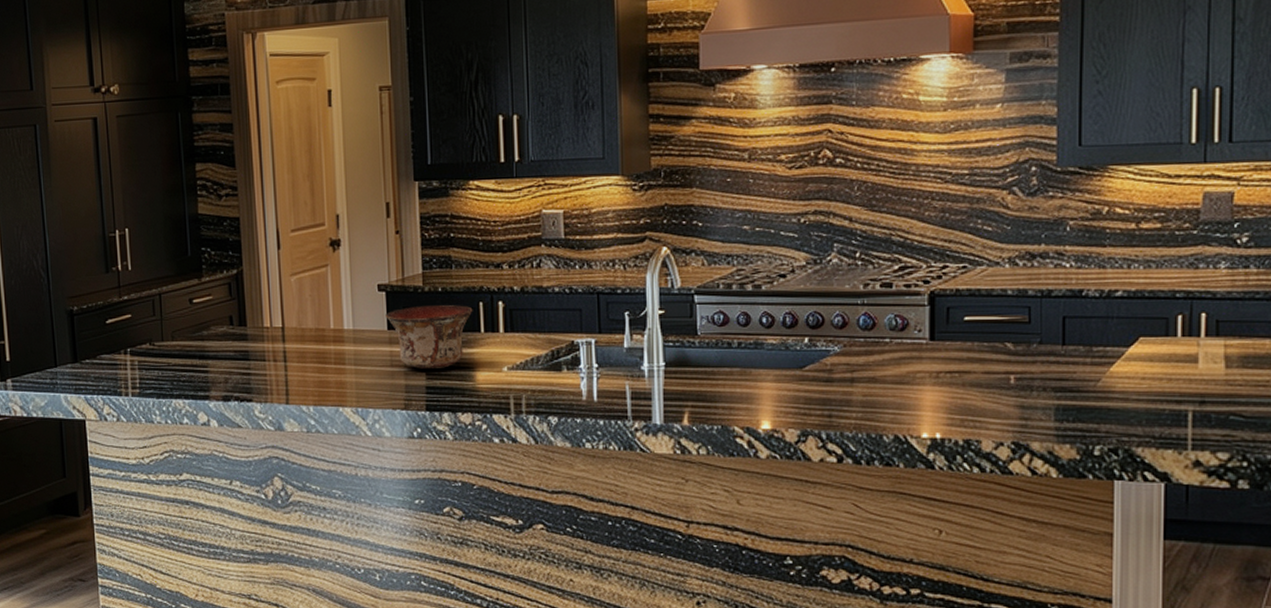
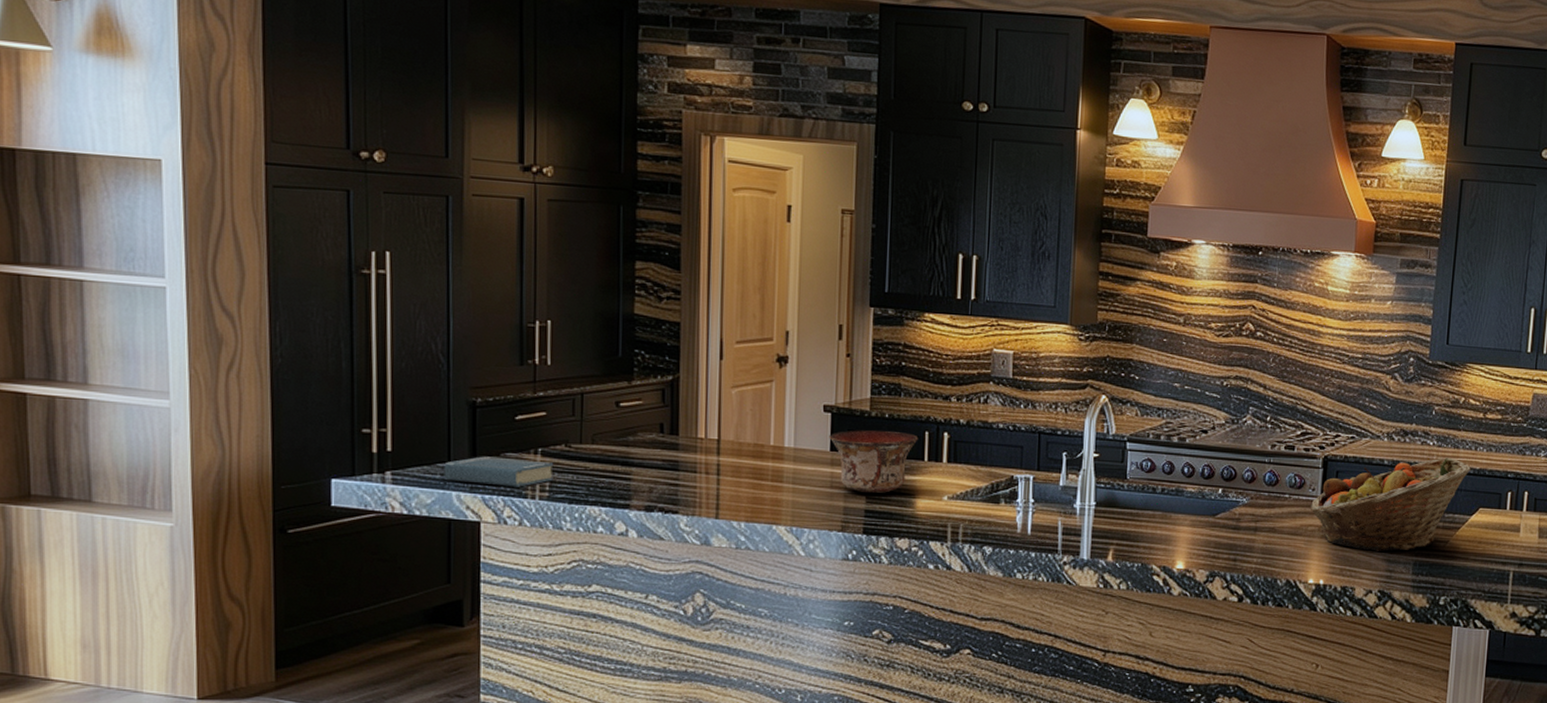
hardback book: none [52,359,142,386] -> present [444,456,554,487]
fruit basket: none [918,280,1124,397] -> present [1311,458,1471,552]

